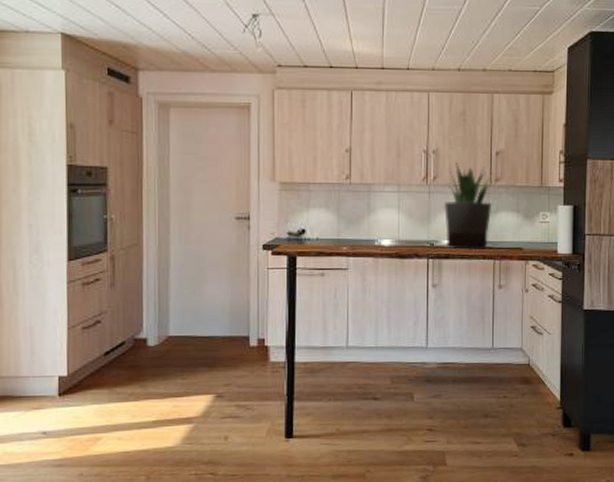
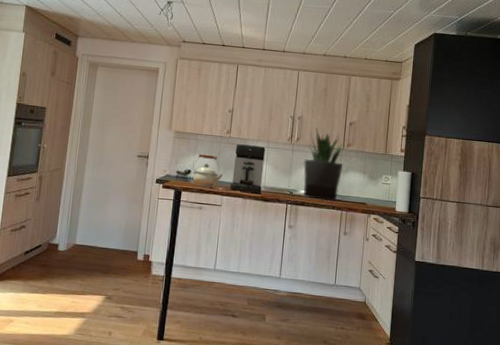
kettle: none [307,207,347,248] -> present [192,153,224,188]
coffee maker: none [356,191,396,250] -> present [230,144,265,194]

